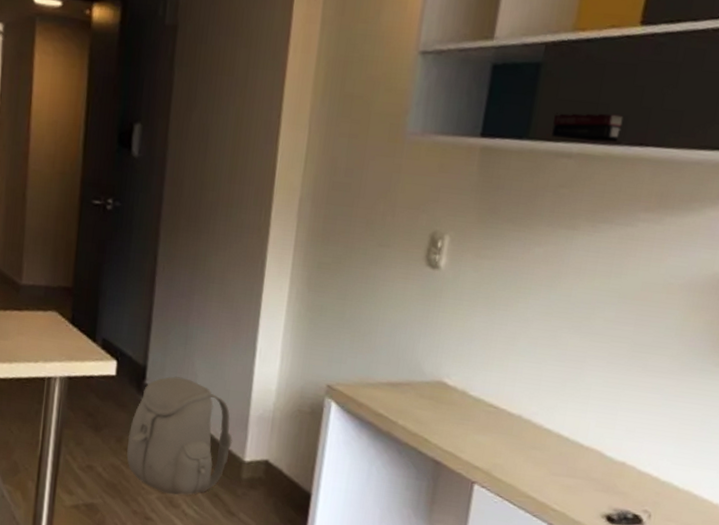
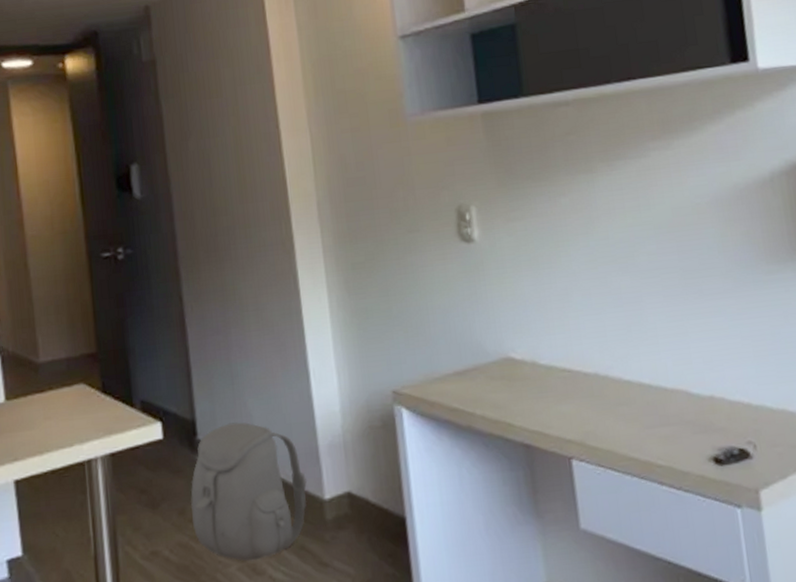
books: present [551,113,624,143] -> none [541,54,607,89]

